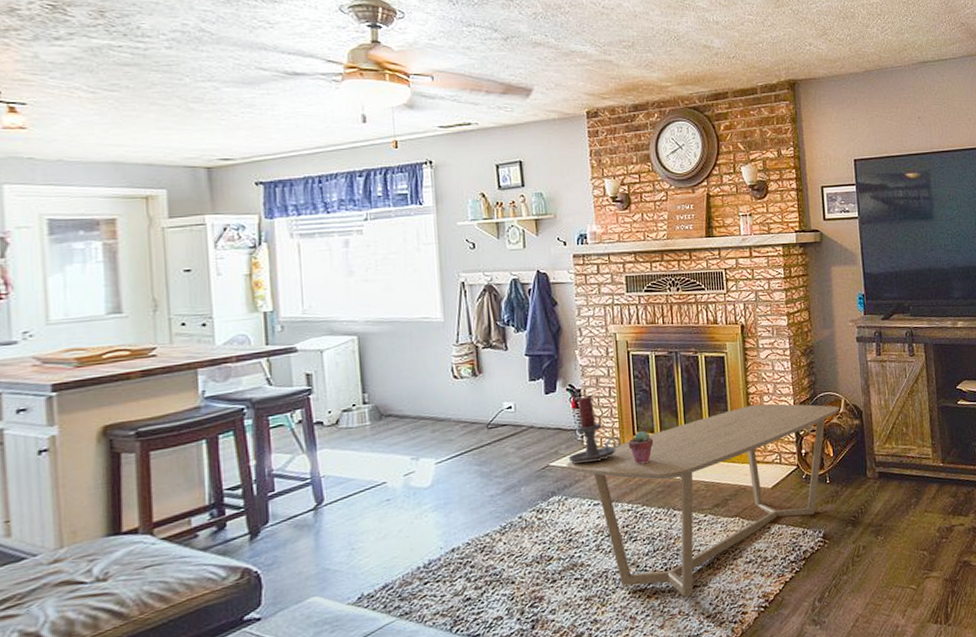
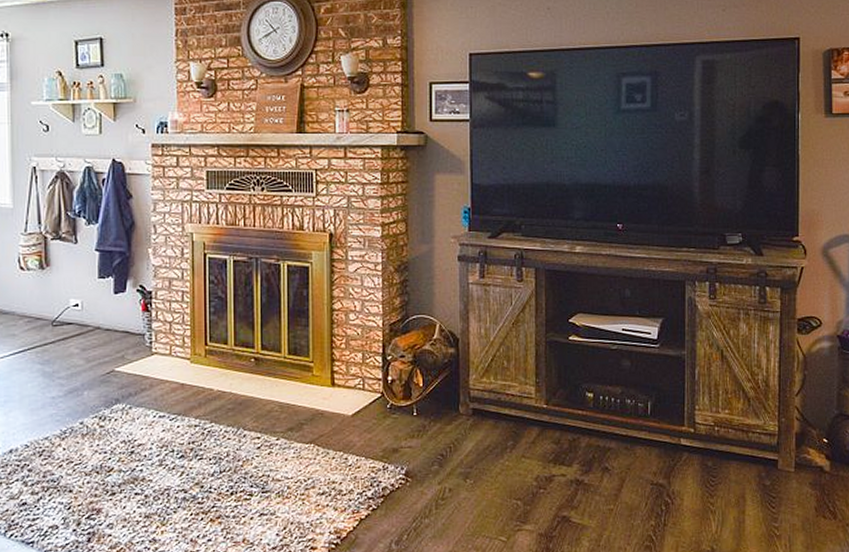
coffee table: present [566,404,840,598] -> none [132,323,434,525]
candle holder: present [568,395,621,464] -> none [135,299,192,371]
potted succulent: present [628,430,654,465] -> none [199,341,227,378]

